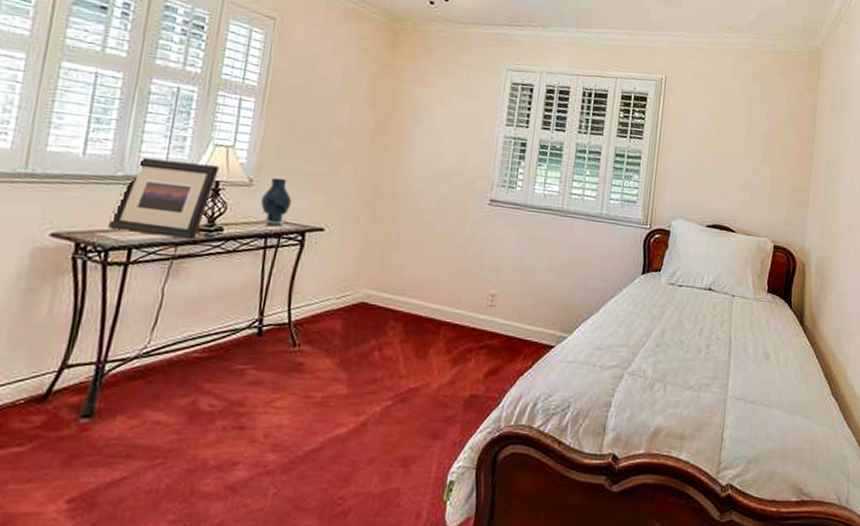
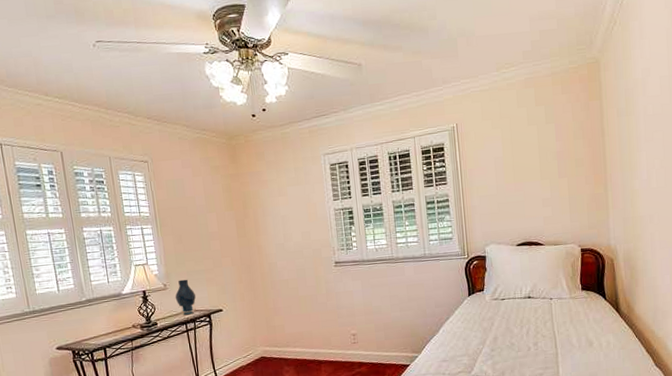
picture frame: present [108,158,219,240] -> none [87,280,143,338]

